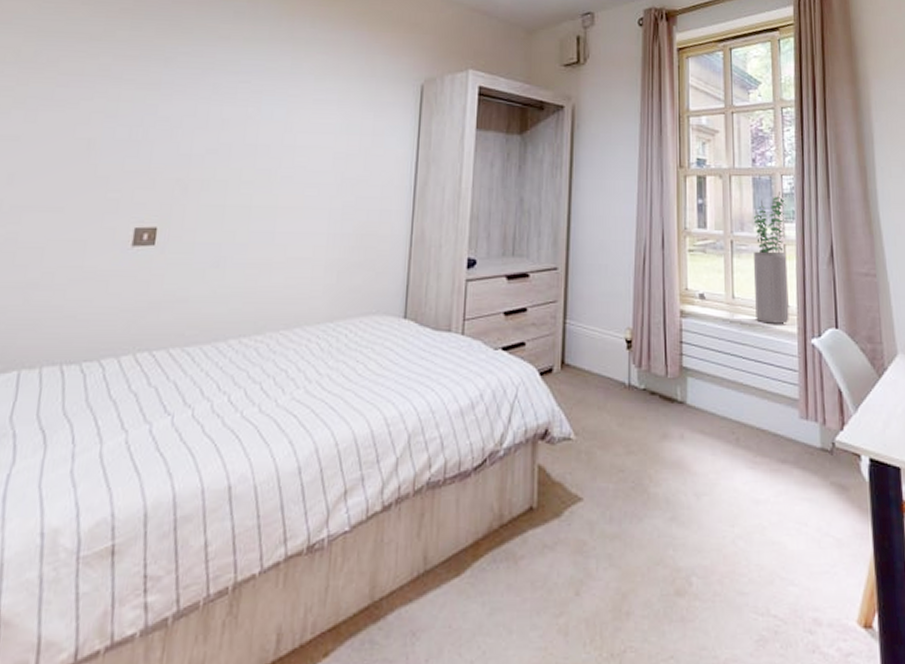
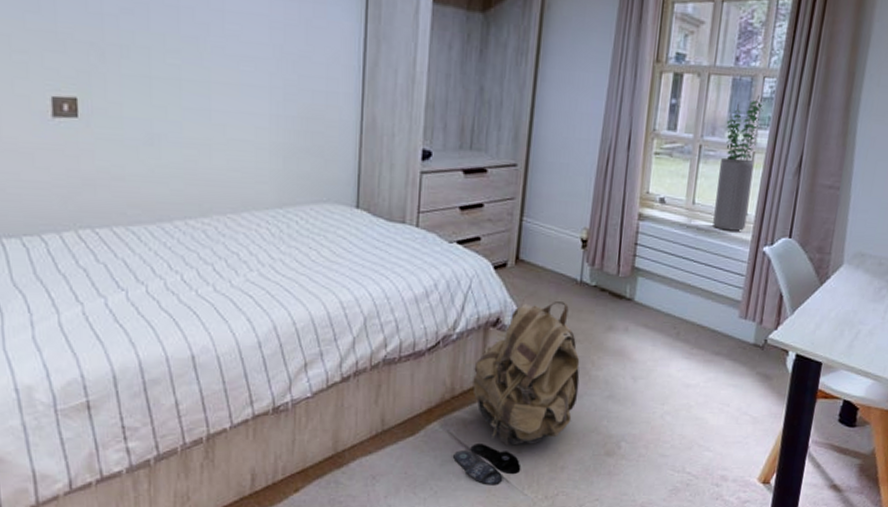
slippers: none [503,584,581,641] -> present [453,444,521,485]
backpack: none [522,408,638,588] -> present [473,301,580,447]

